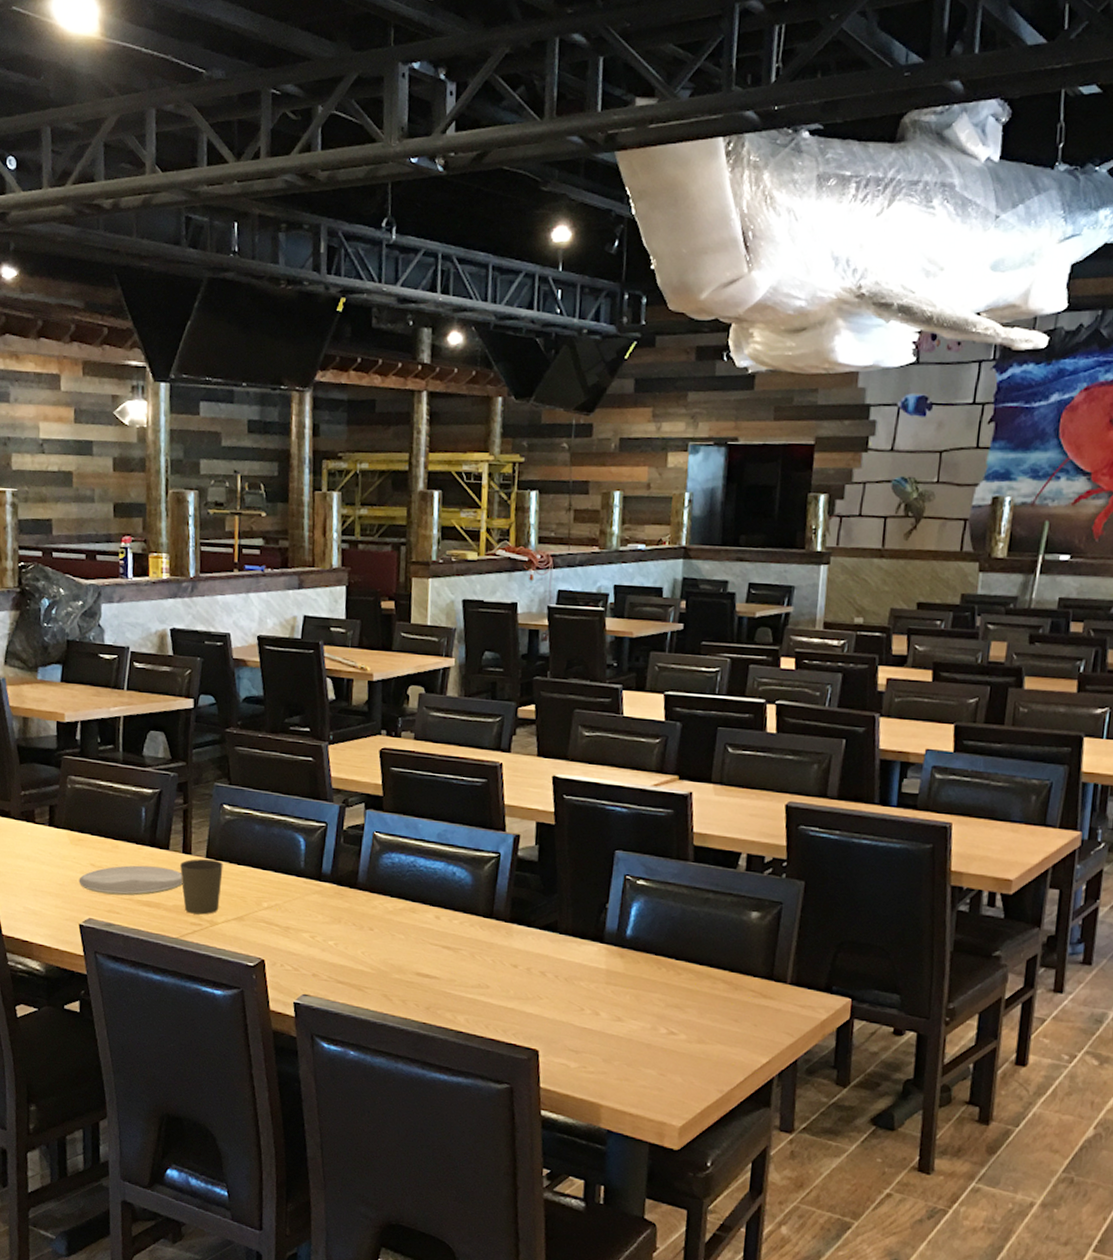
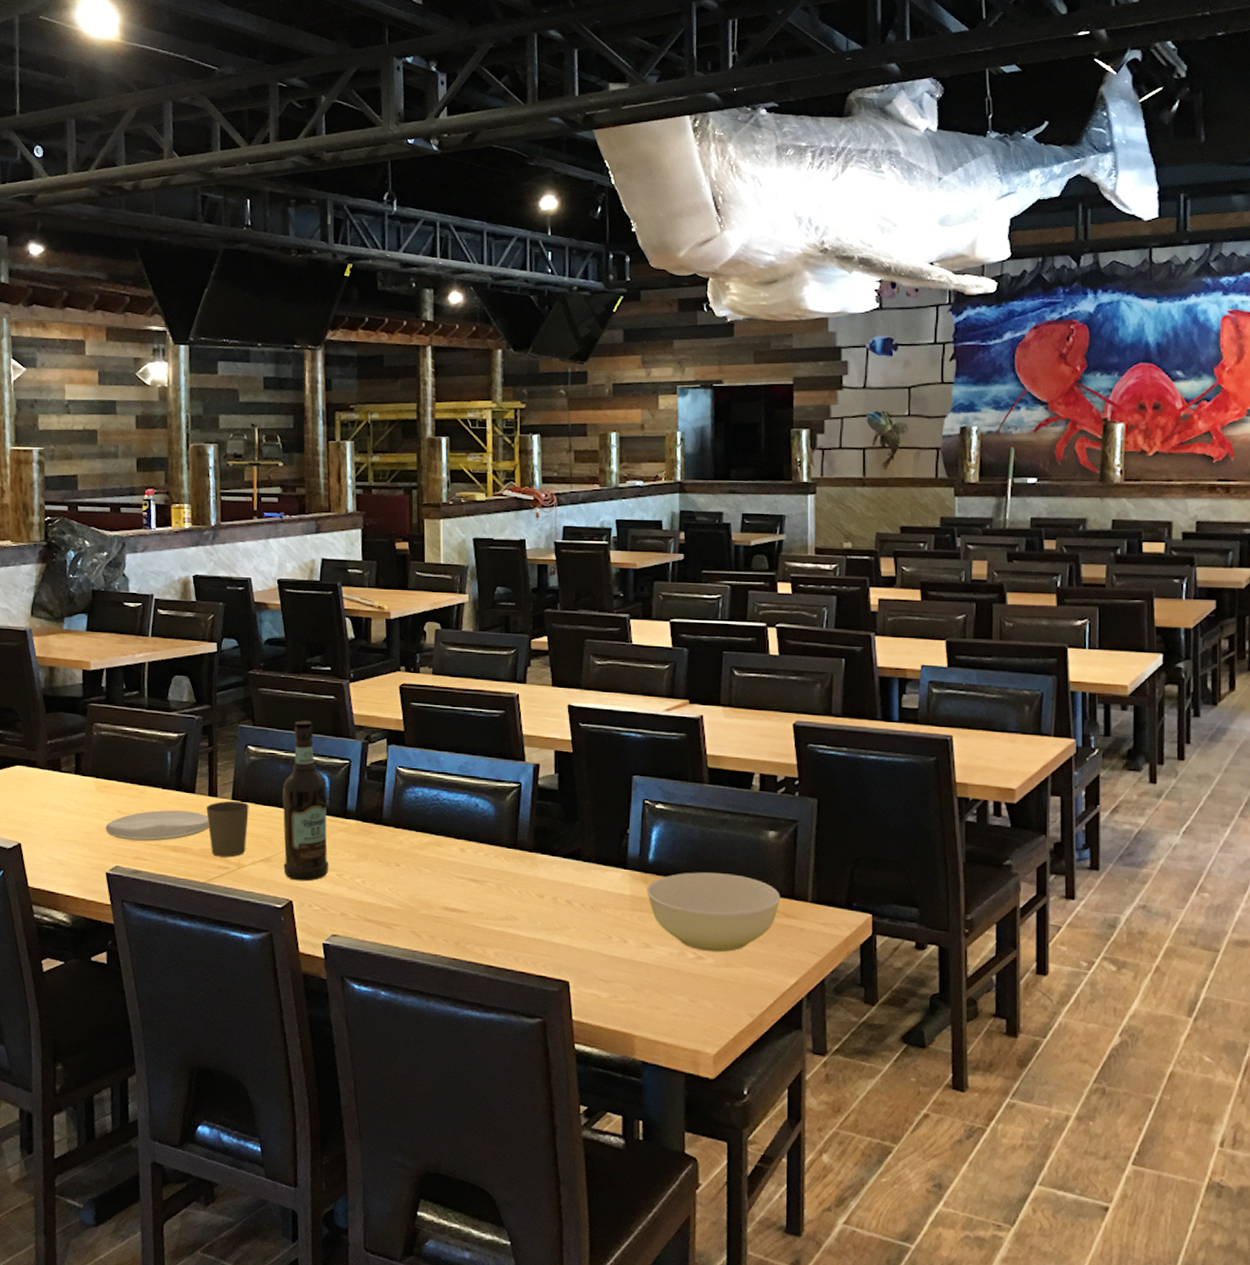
root beer: none [256,781,303,942] -> present [282,720,329,882]
bowl: none [622,949,759,1029] -> present [647,872,781,953]

